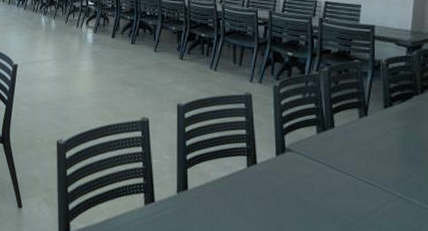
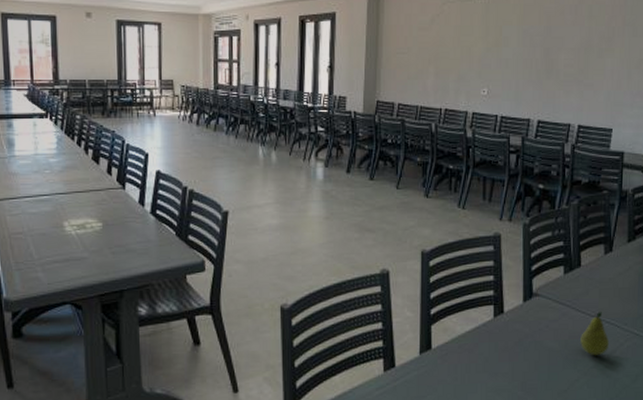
fruit: none [337,172,369,213] -> present [580,312,609,356]

